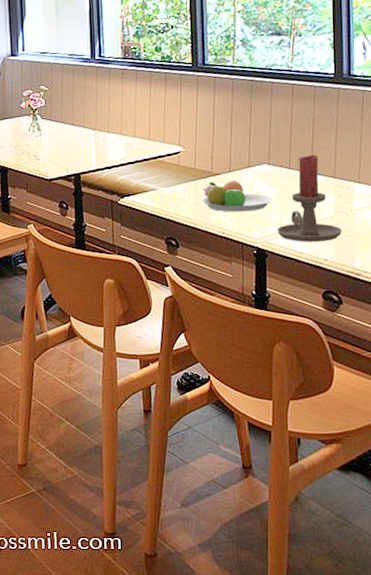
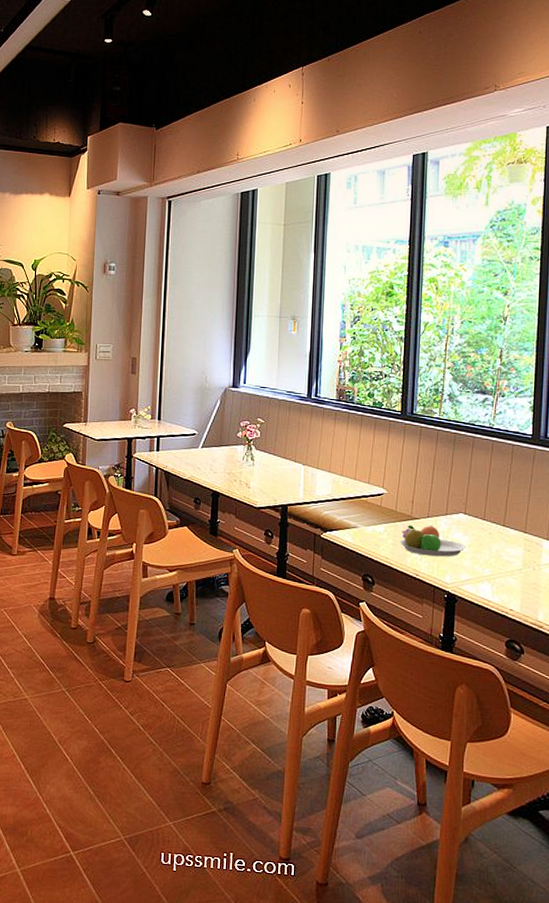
candle holder: present [278,154,342,242] -> none [468,508,528,592]

